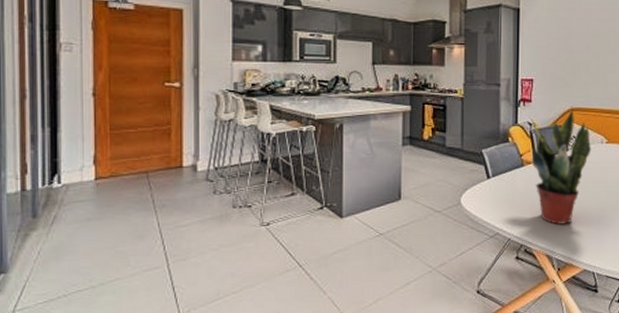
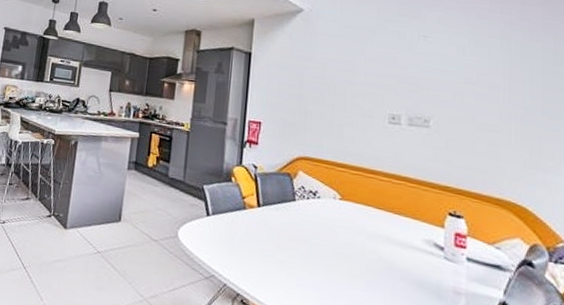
potted plant: present [531,105,592,224] -> none [254,153,322,282]

